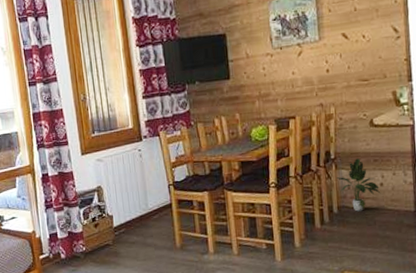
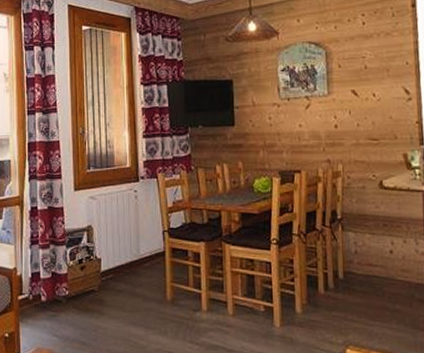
potted plant: present [336,158,381,212] -> none [343,221,391,279]

